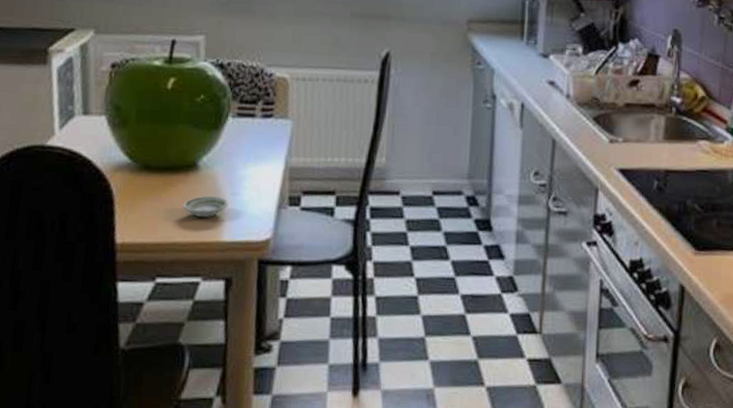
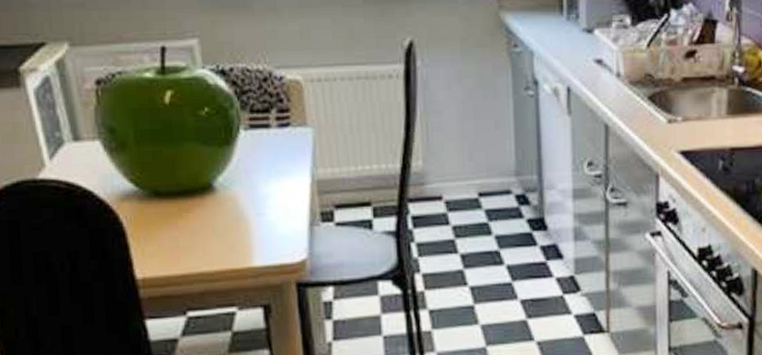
saucer: present [183,195,229,218] -> none [204,218,254,244]

